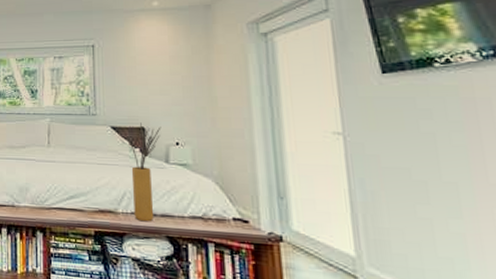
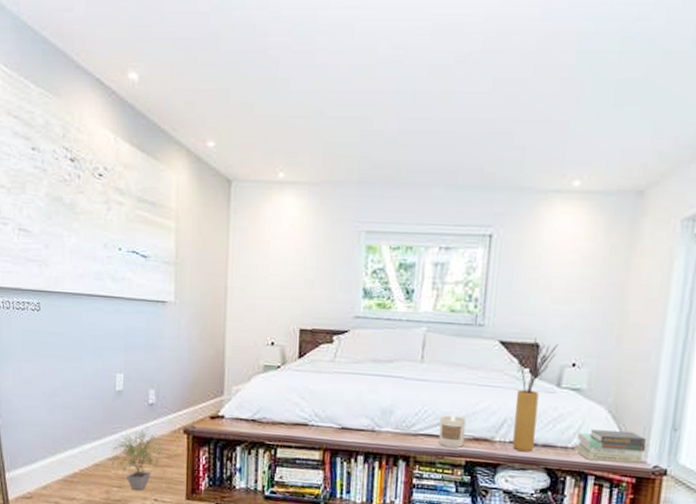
candle: none [67,188,92,219] -> present [438,413,467,448]
books: none [189,200,258,230] -> present [573,429,647,463]

